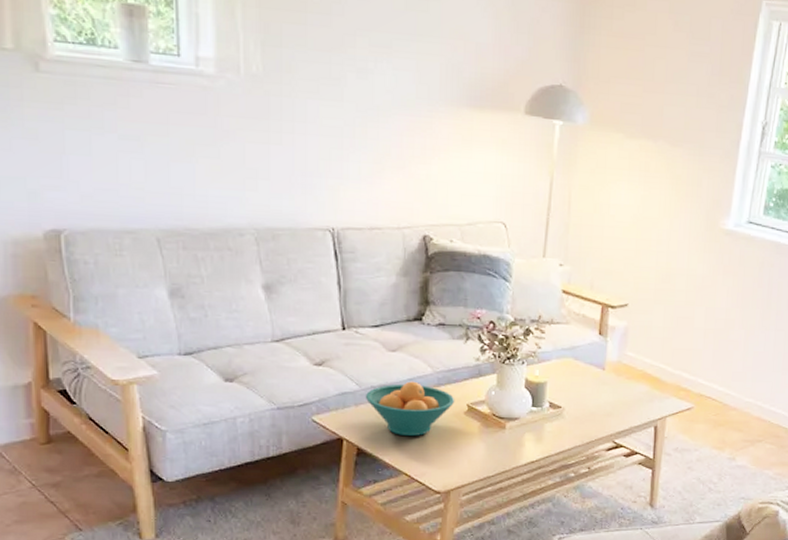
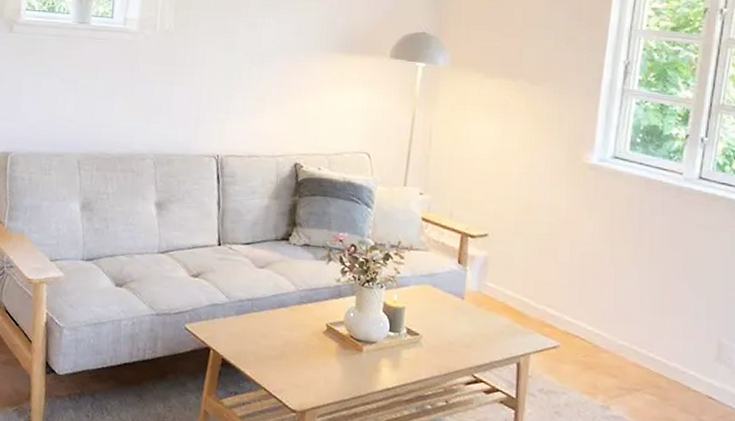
fruit bowl: present [365,381,455,436] -> none [233,297,315,352]

